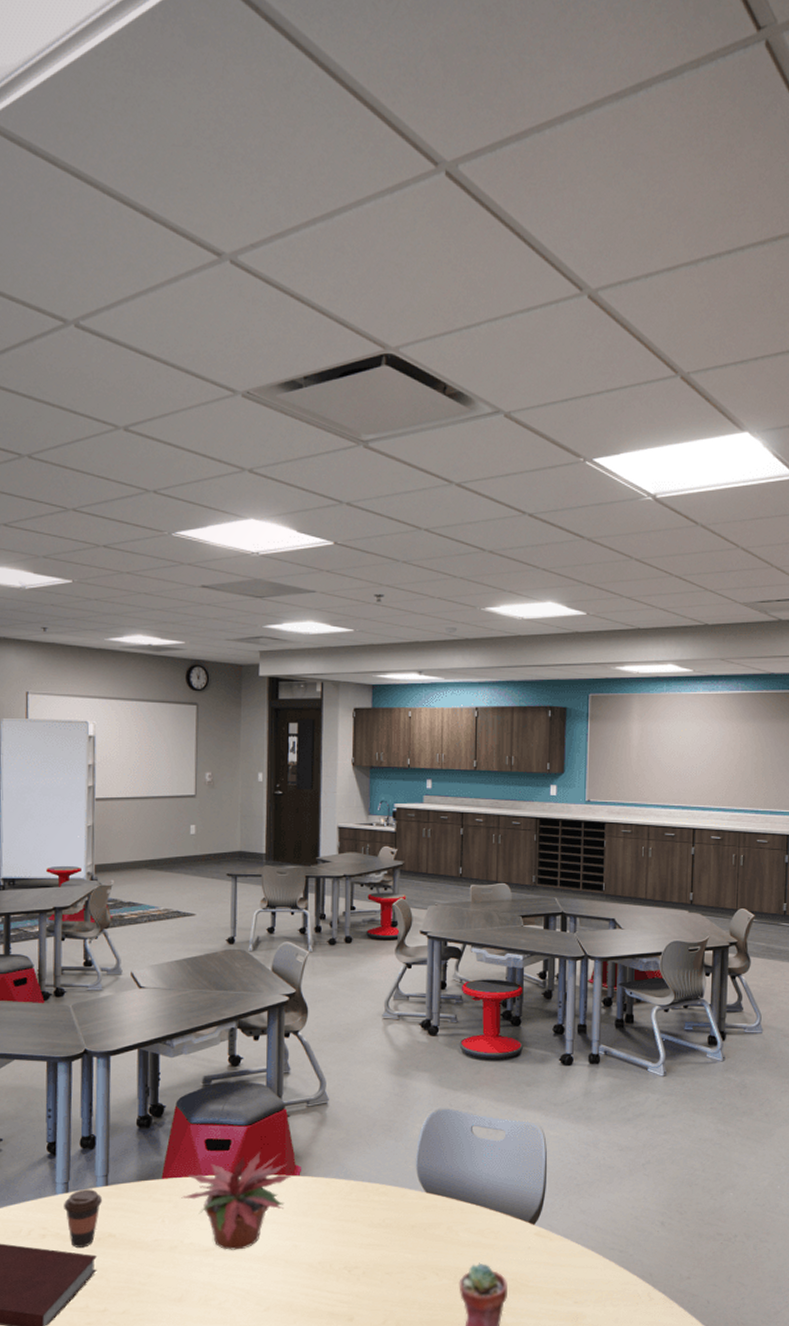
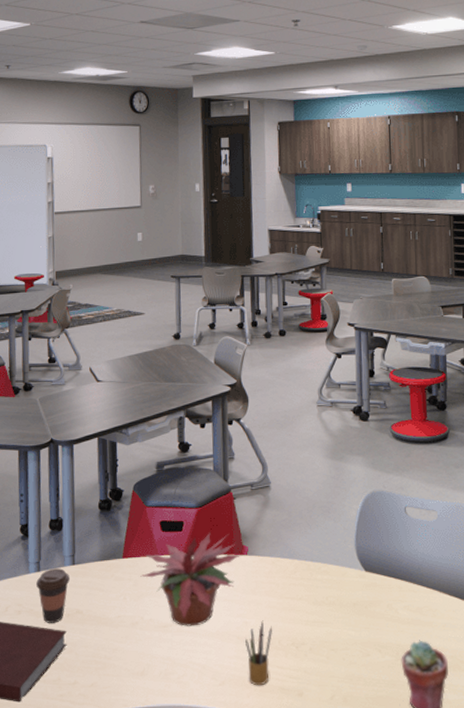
pencil box: none [294,1243,323,1311] -> present [245,620,272,686]

